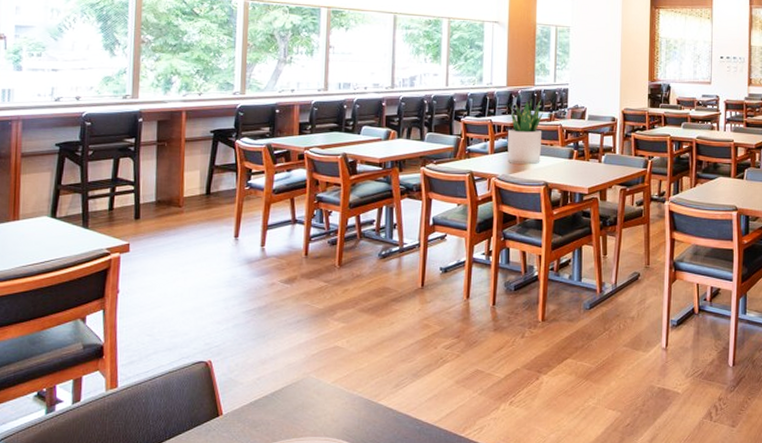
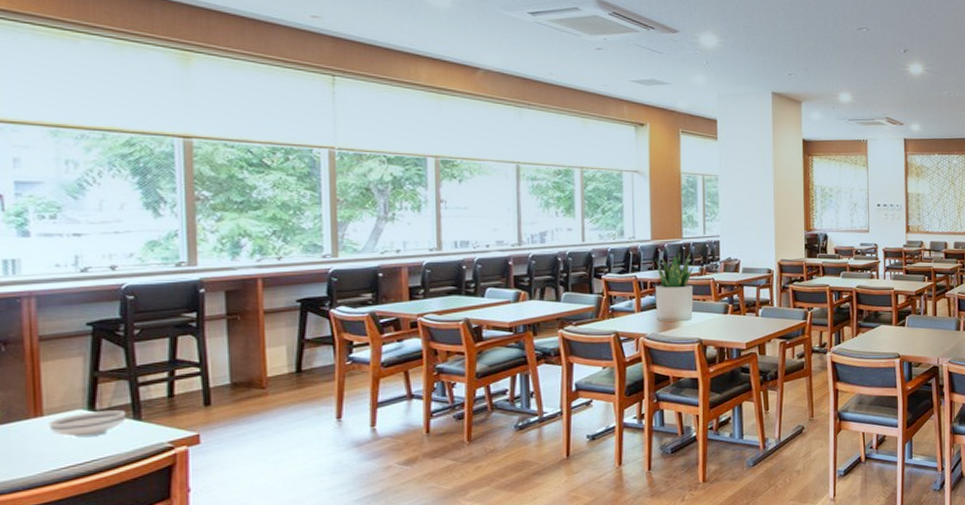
bowl: none [22,219,78,240] -> present [48,410,127,438]

